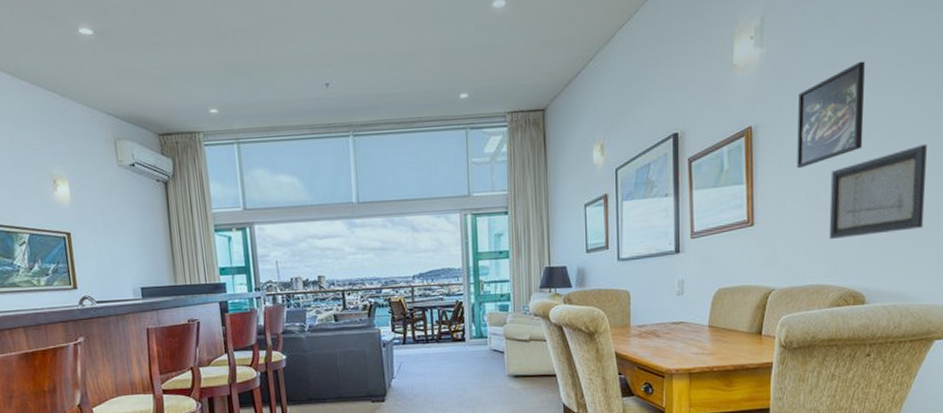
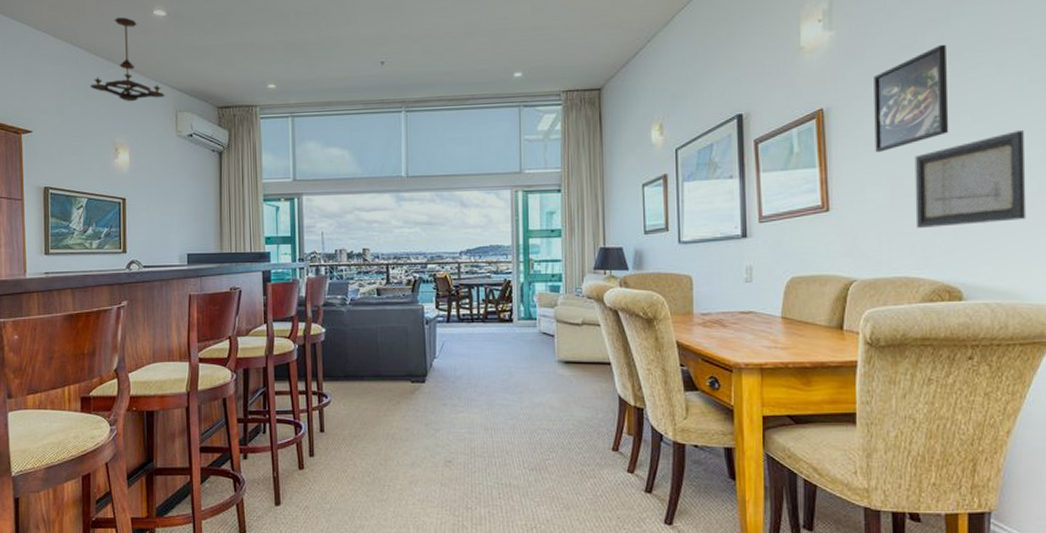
chandelier: none [17,36,101,130] -> present [90,17,165,102]

